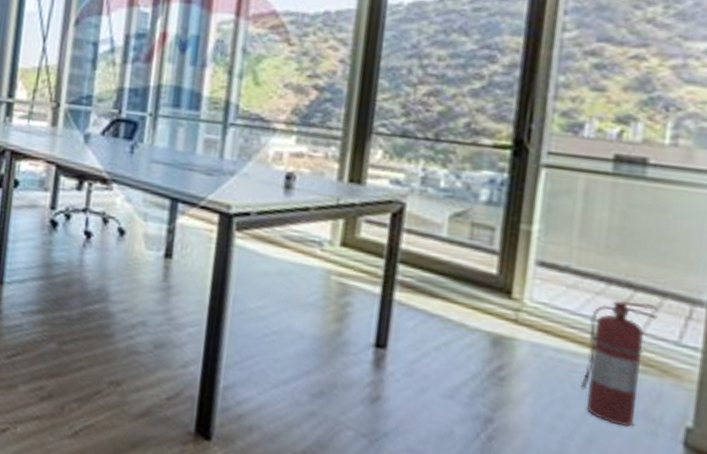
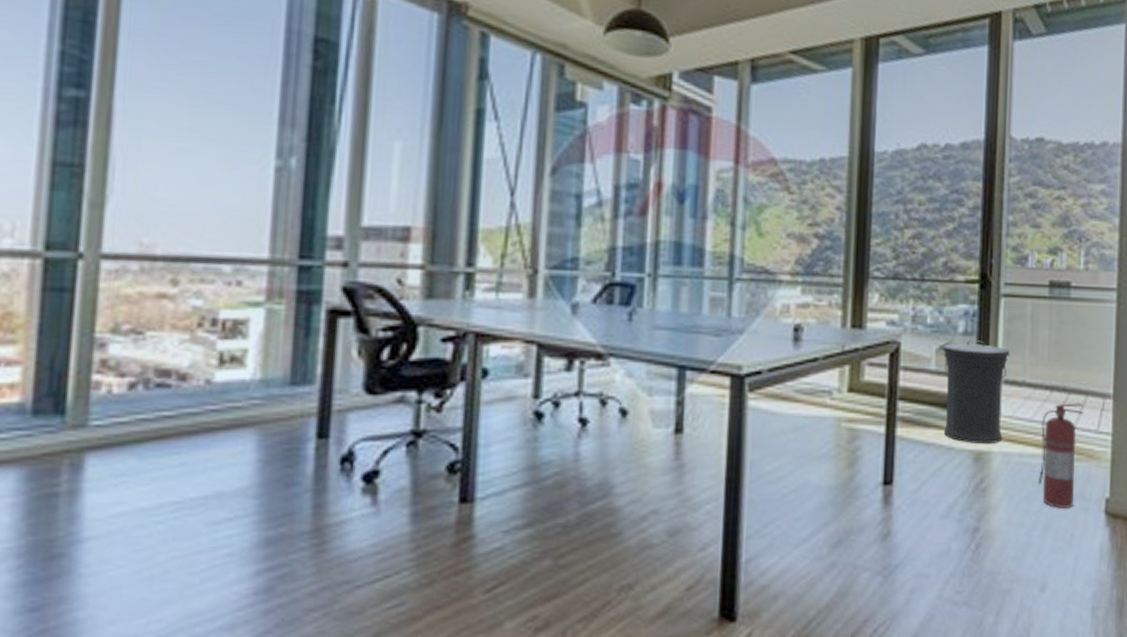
trash can: none [453,211,550,330] -> present [942,340,1010,444]

